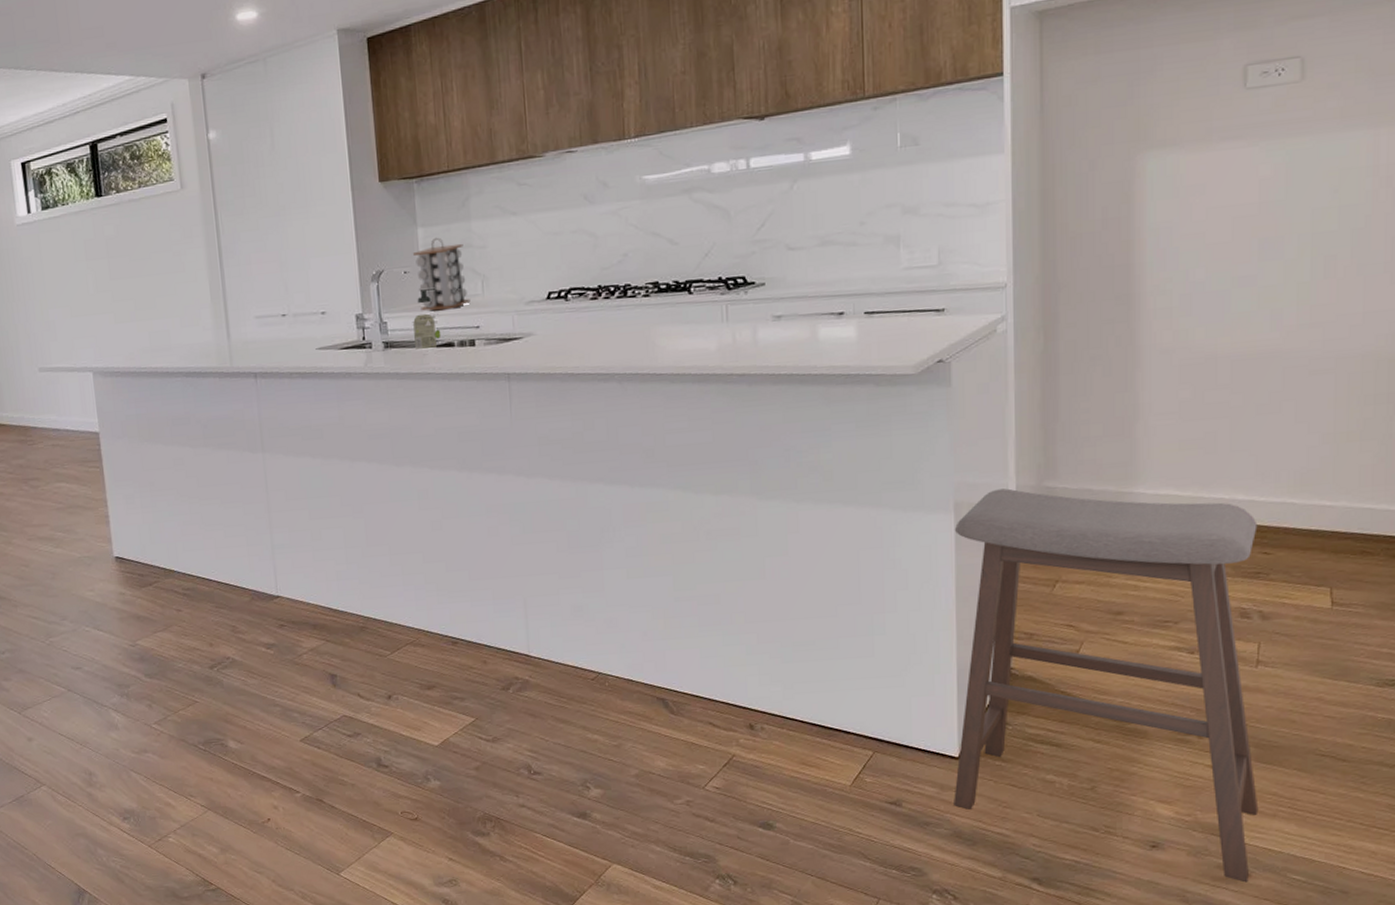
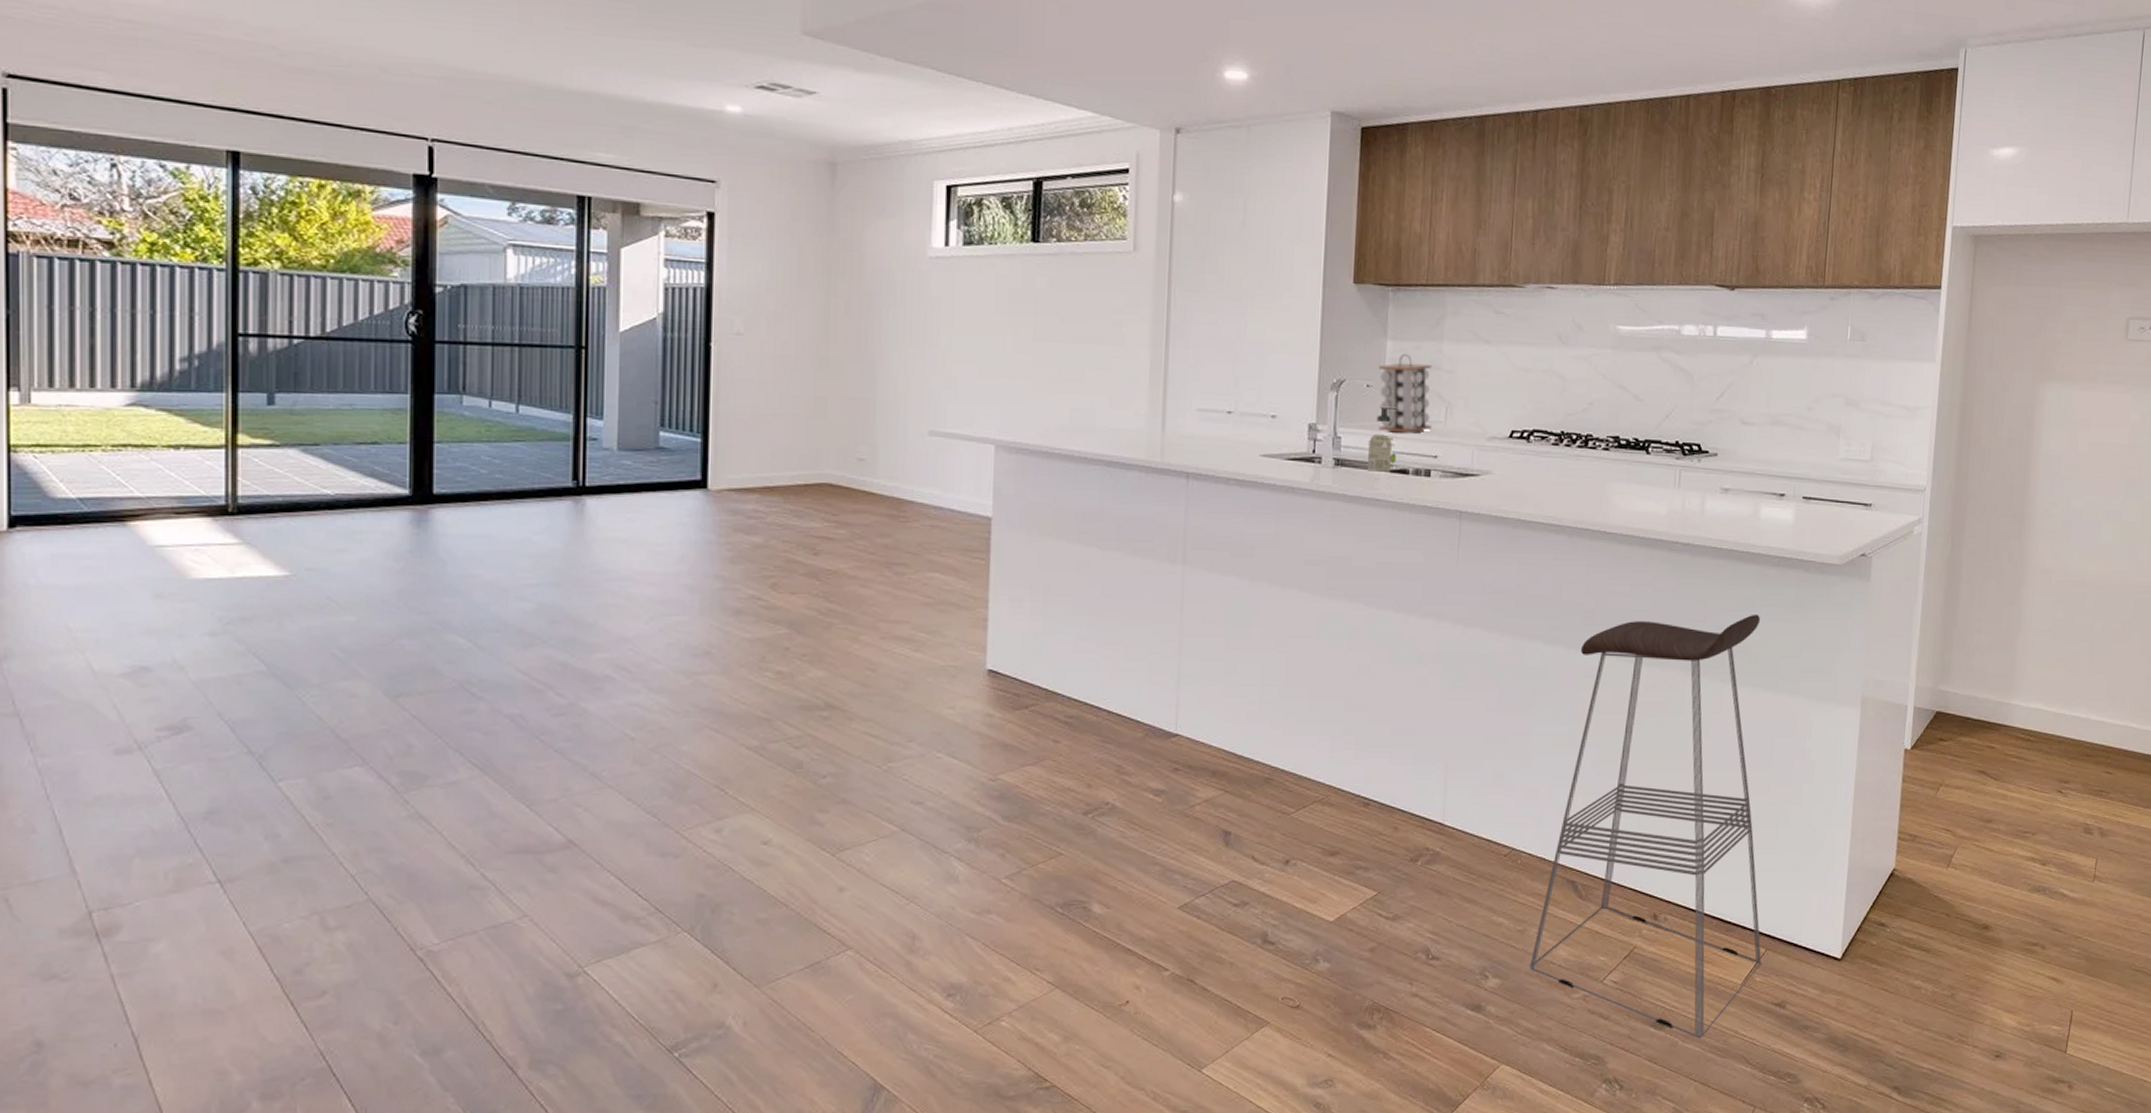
bar stool: none [629,433,871,837] -> present [1529,614,1762,1039]
bar stool: present [954,488,1259,883] -> none [1832,688,2105,1094]

